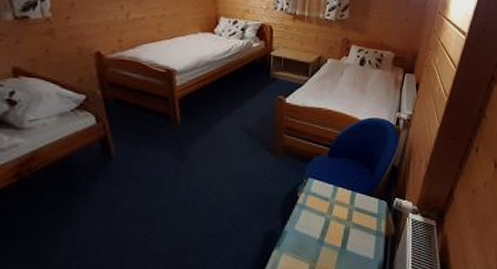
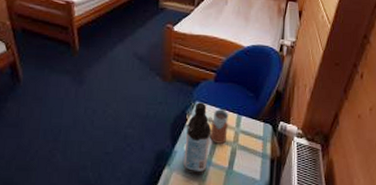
water bottle: none [294,179,325,256] -> present [183,102,212,175]
drinking glass: none [321,186,342,222] -> present [208,109,229,144]

